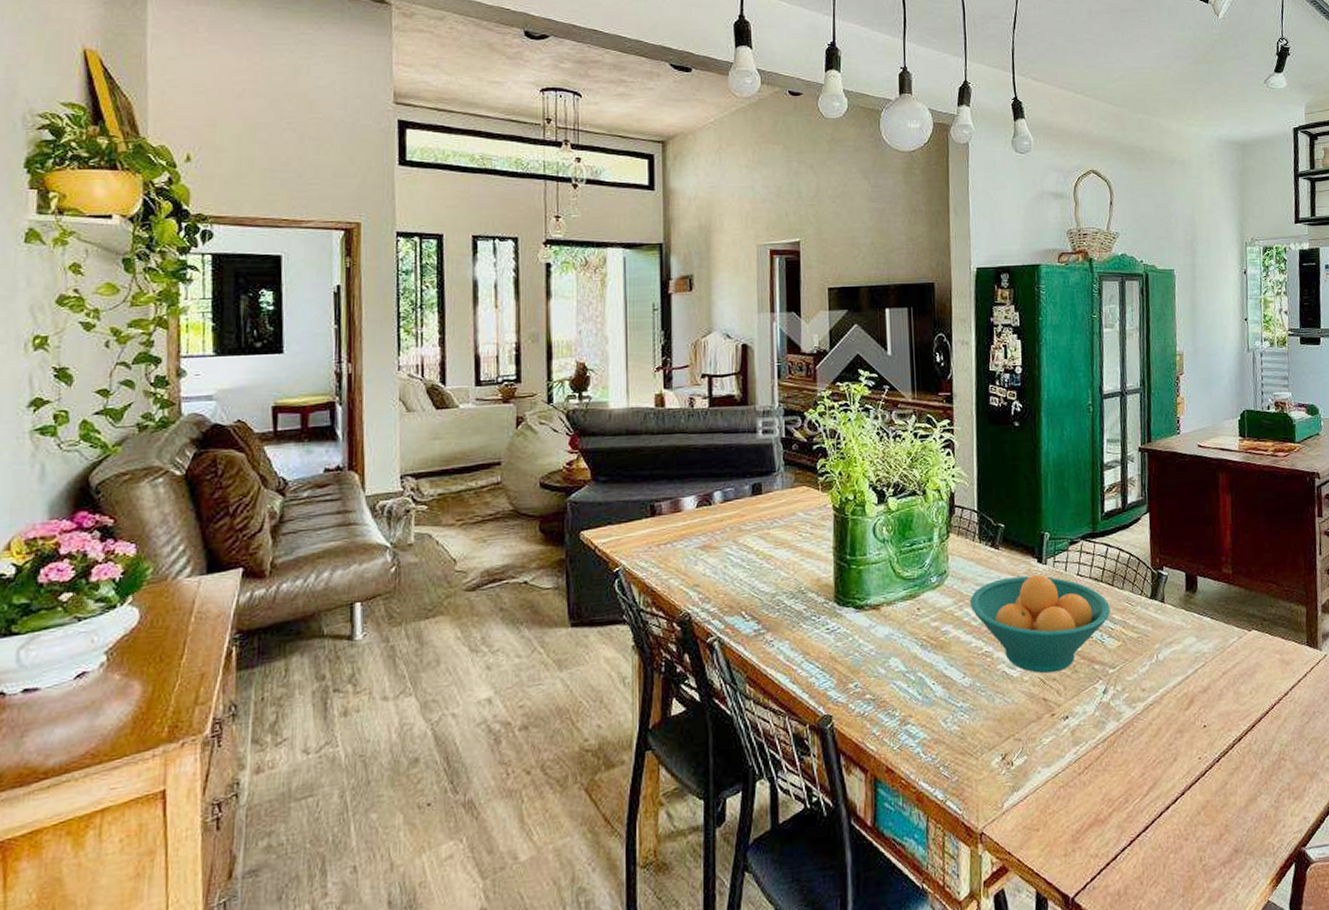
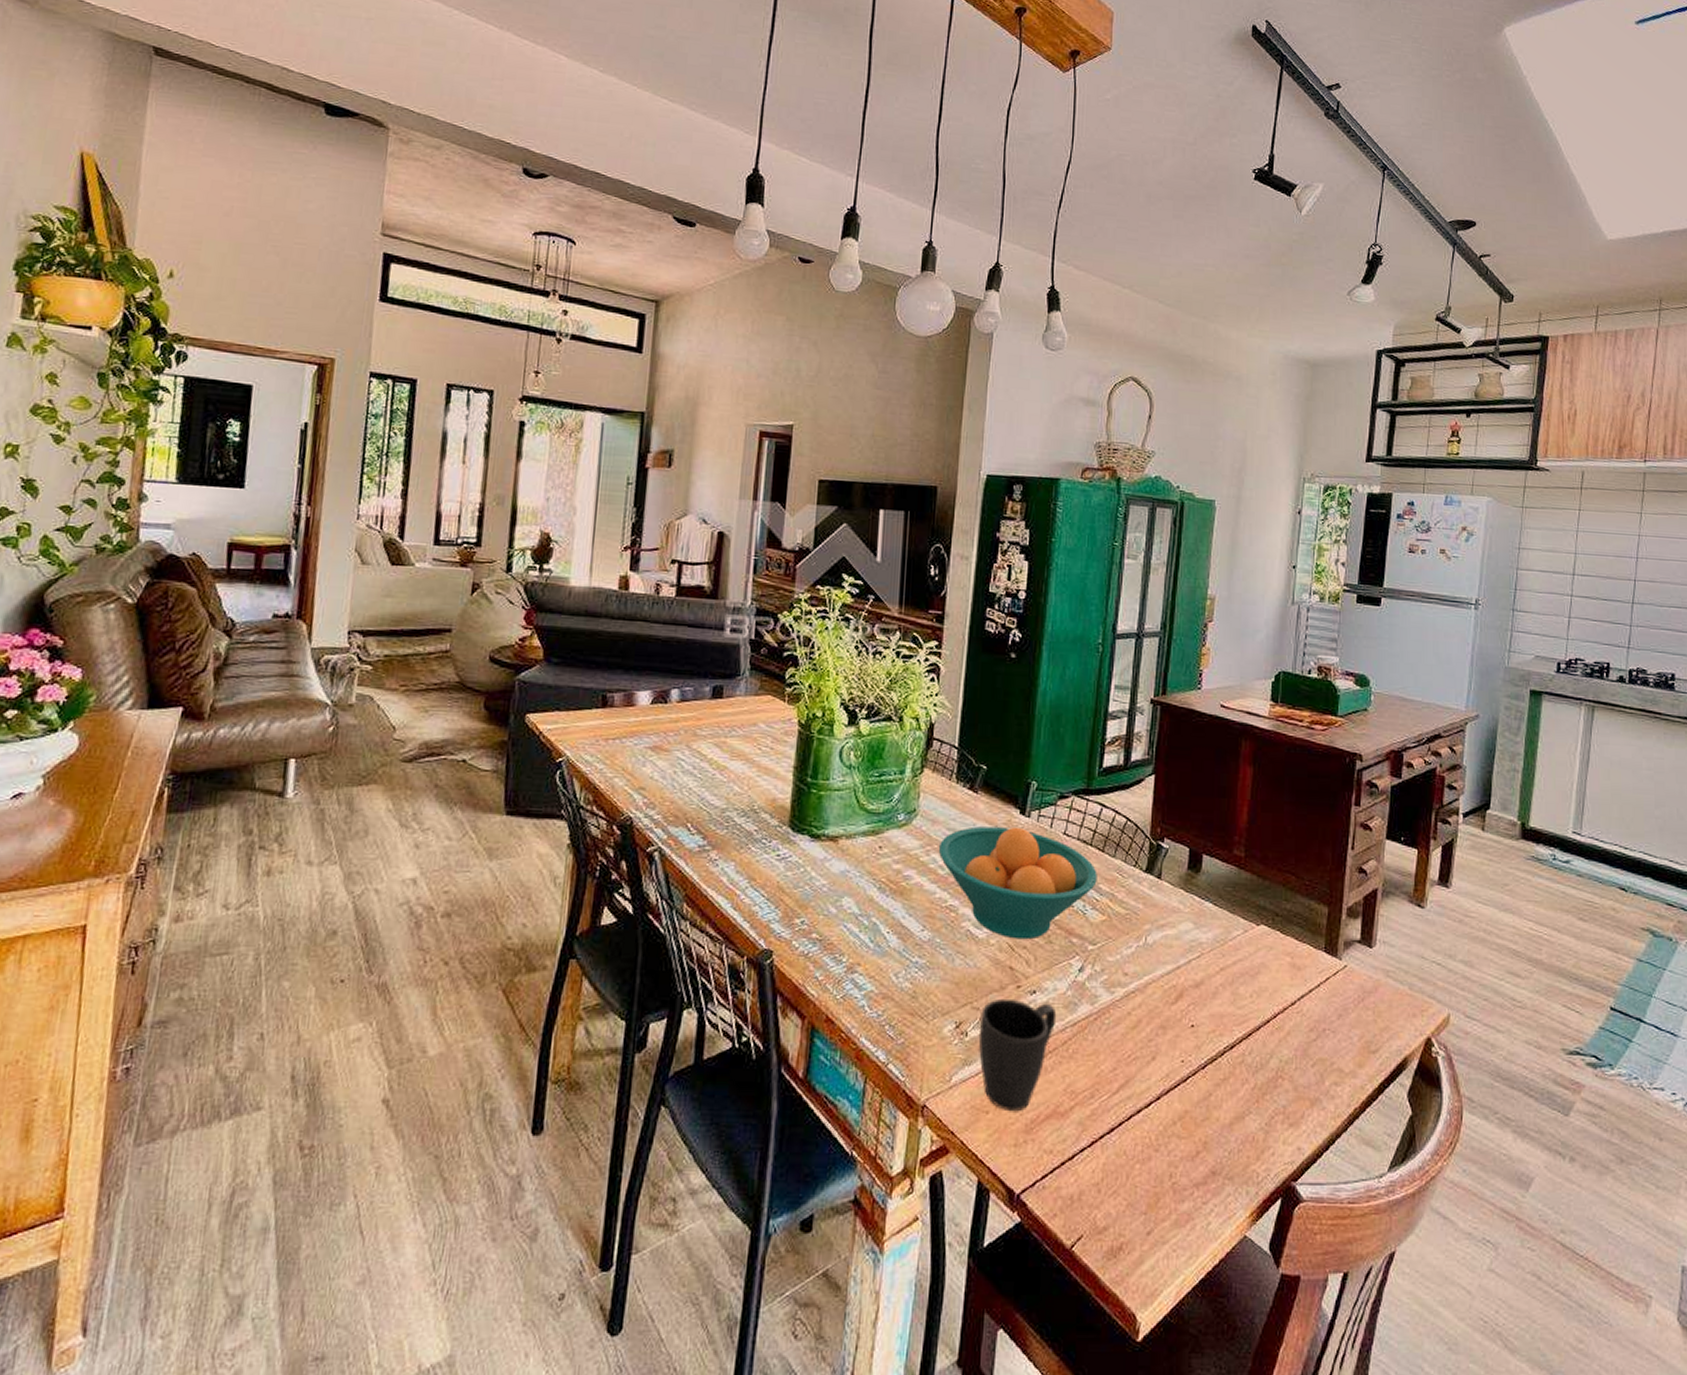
mug: none [1023,725,1089,827] -> present [978,998,1057,1112]

